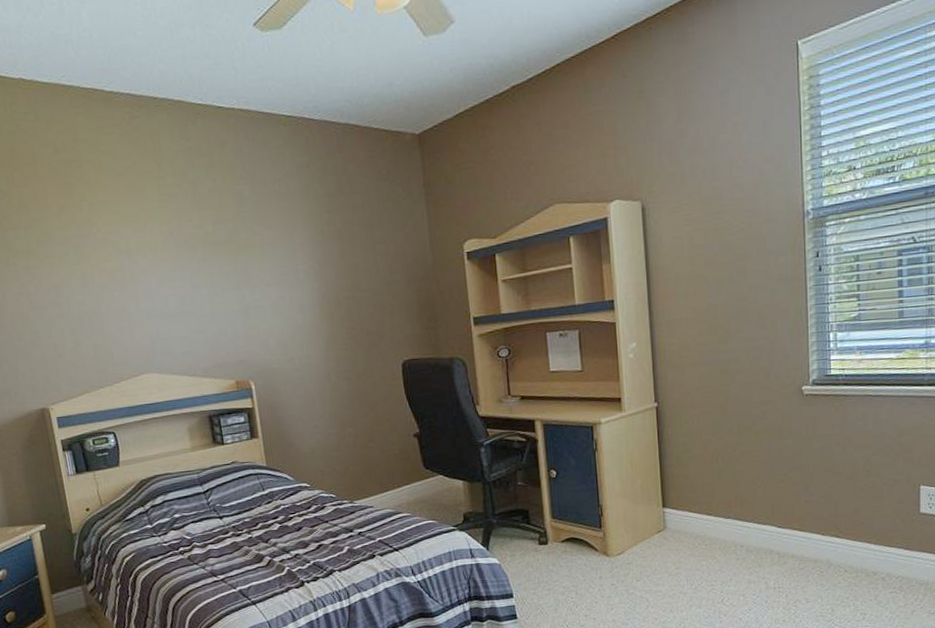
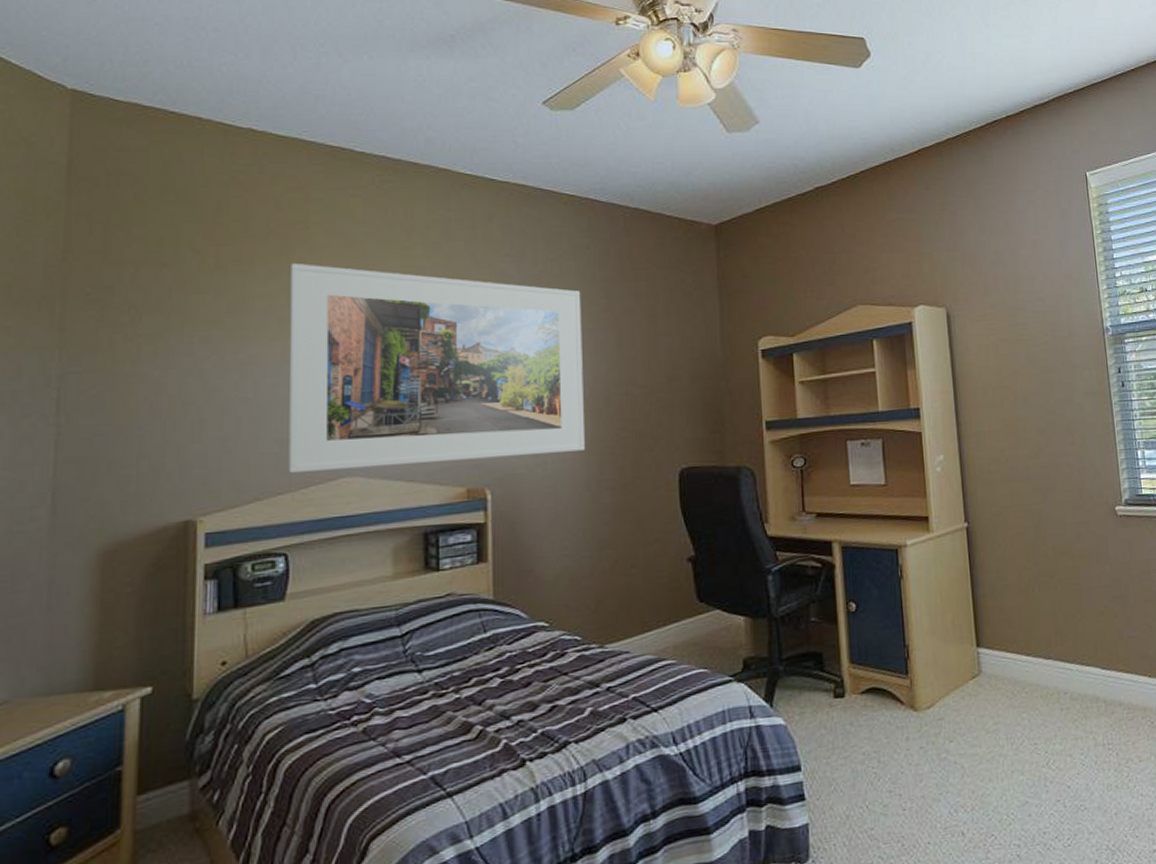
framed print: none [74,198,323,371] -> present [288,262,585,473]

